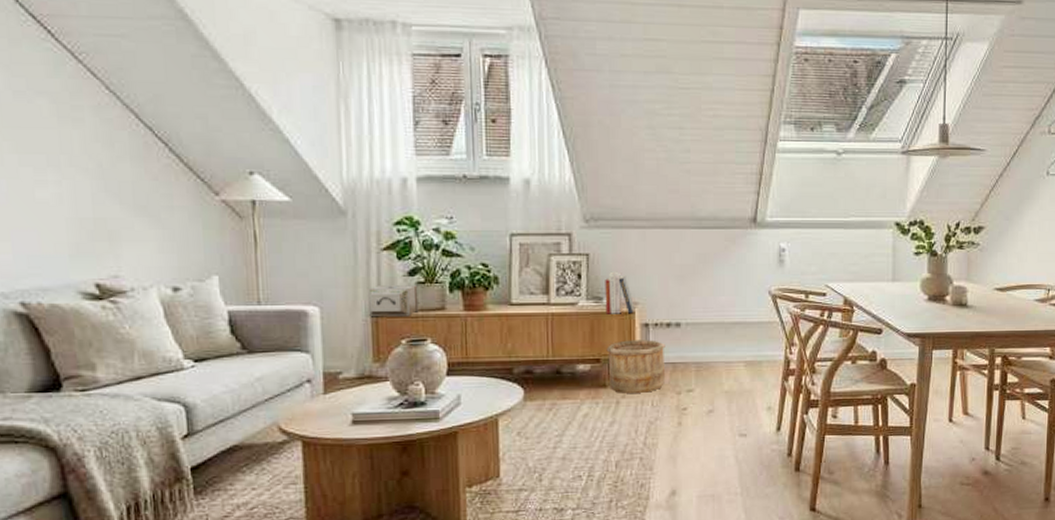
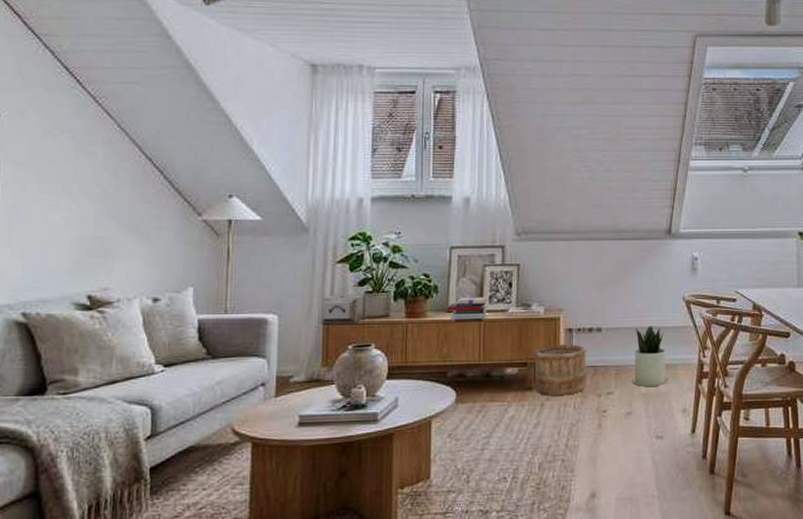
books: none [510,288,556,315] -> present [448,296,489,322]
books: present [605,271,635,314] -> none [533,280,560,320]
planter: none [713,321,753,384] -> present [631,326,669,387]

